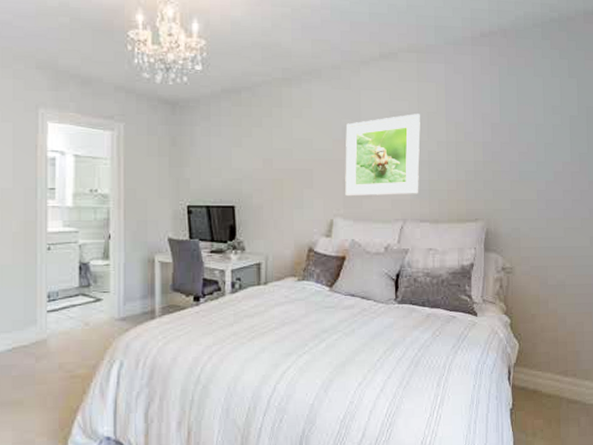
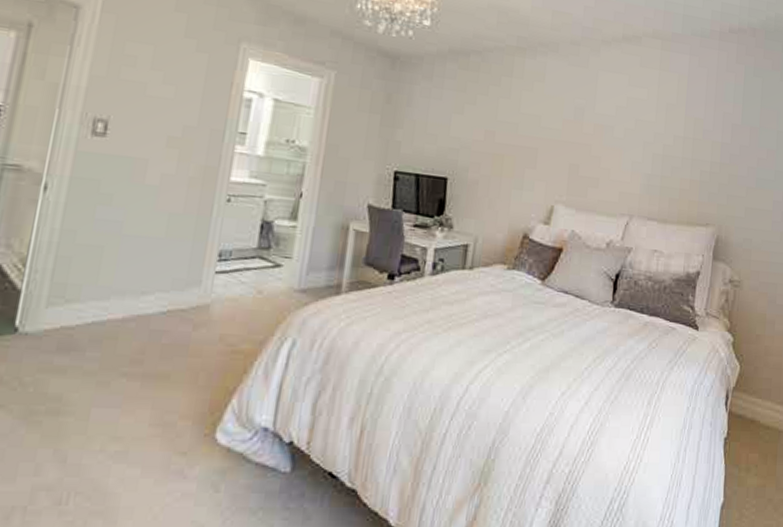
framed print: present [345,114,420,197] -> none [570,103,659,190]

